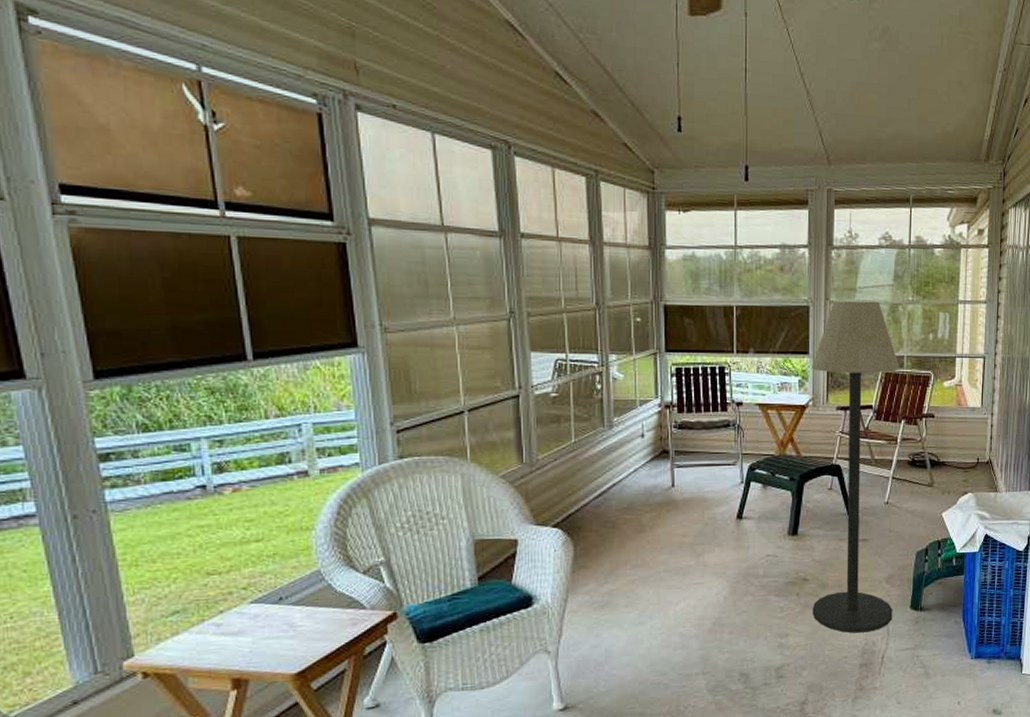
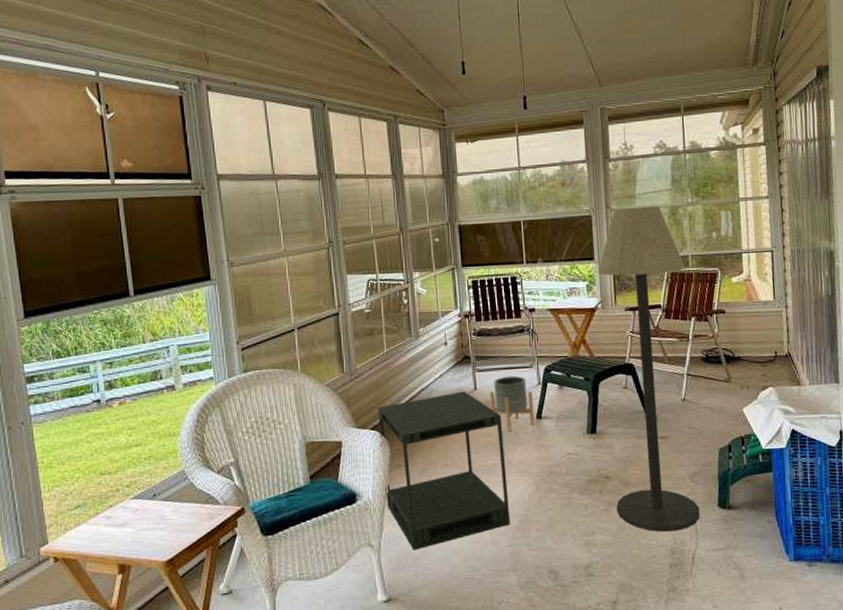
side table: none [561,487,703,656] -> present [378,391,511,551]
planter: none [688,473,735,532] -> present [489,375,535,432]

